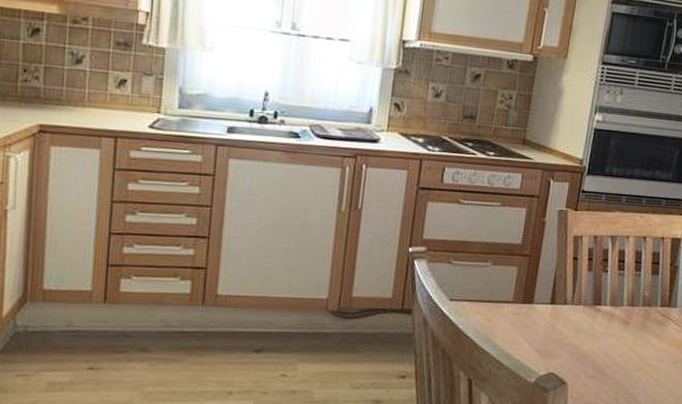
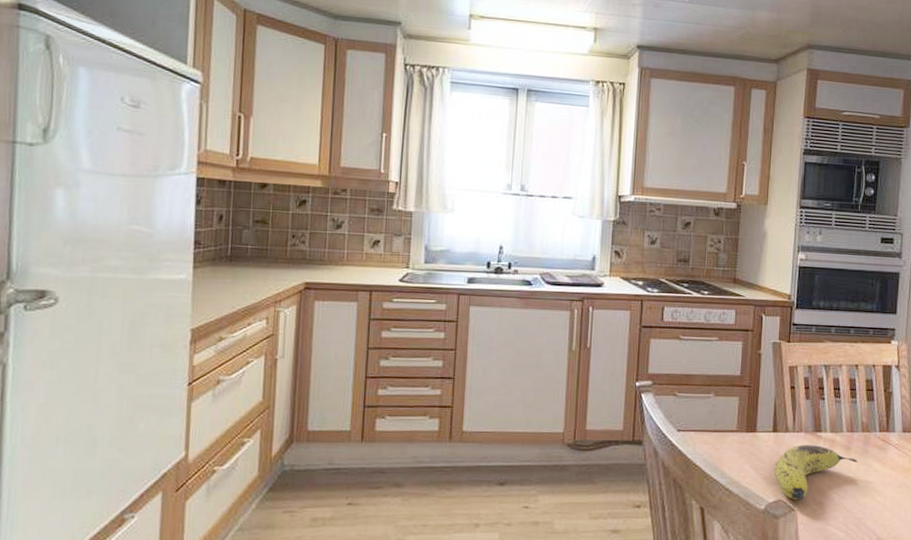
fruit: none [547,318,635,375] -> present [774,444,857,501]

